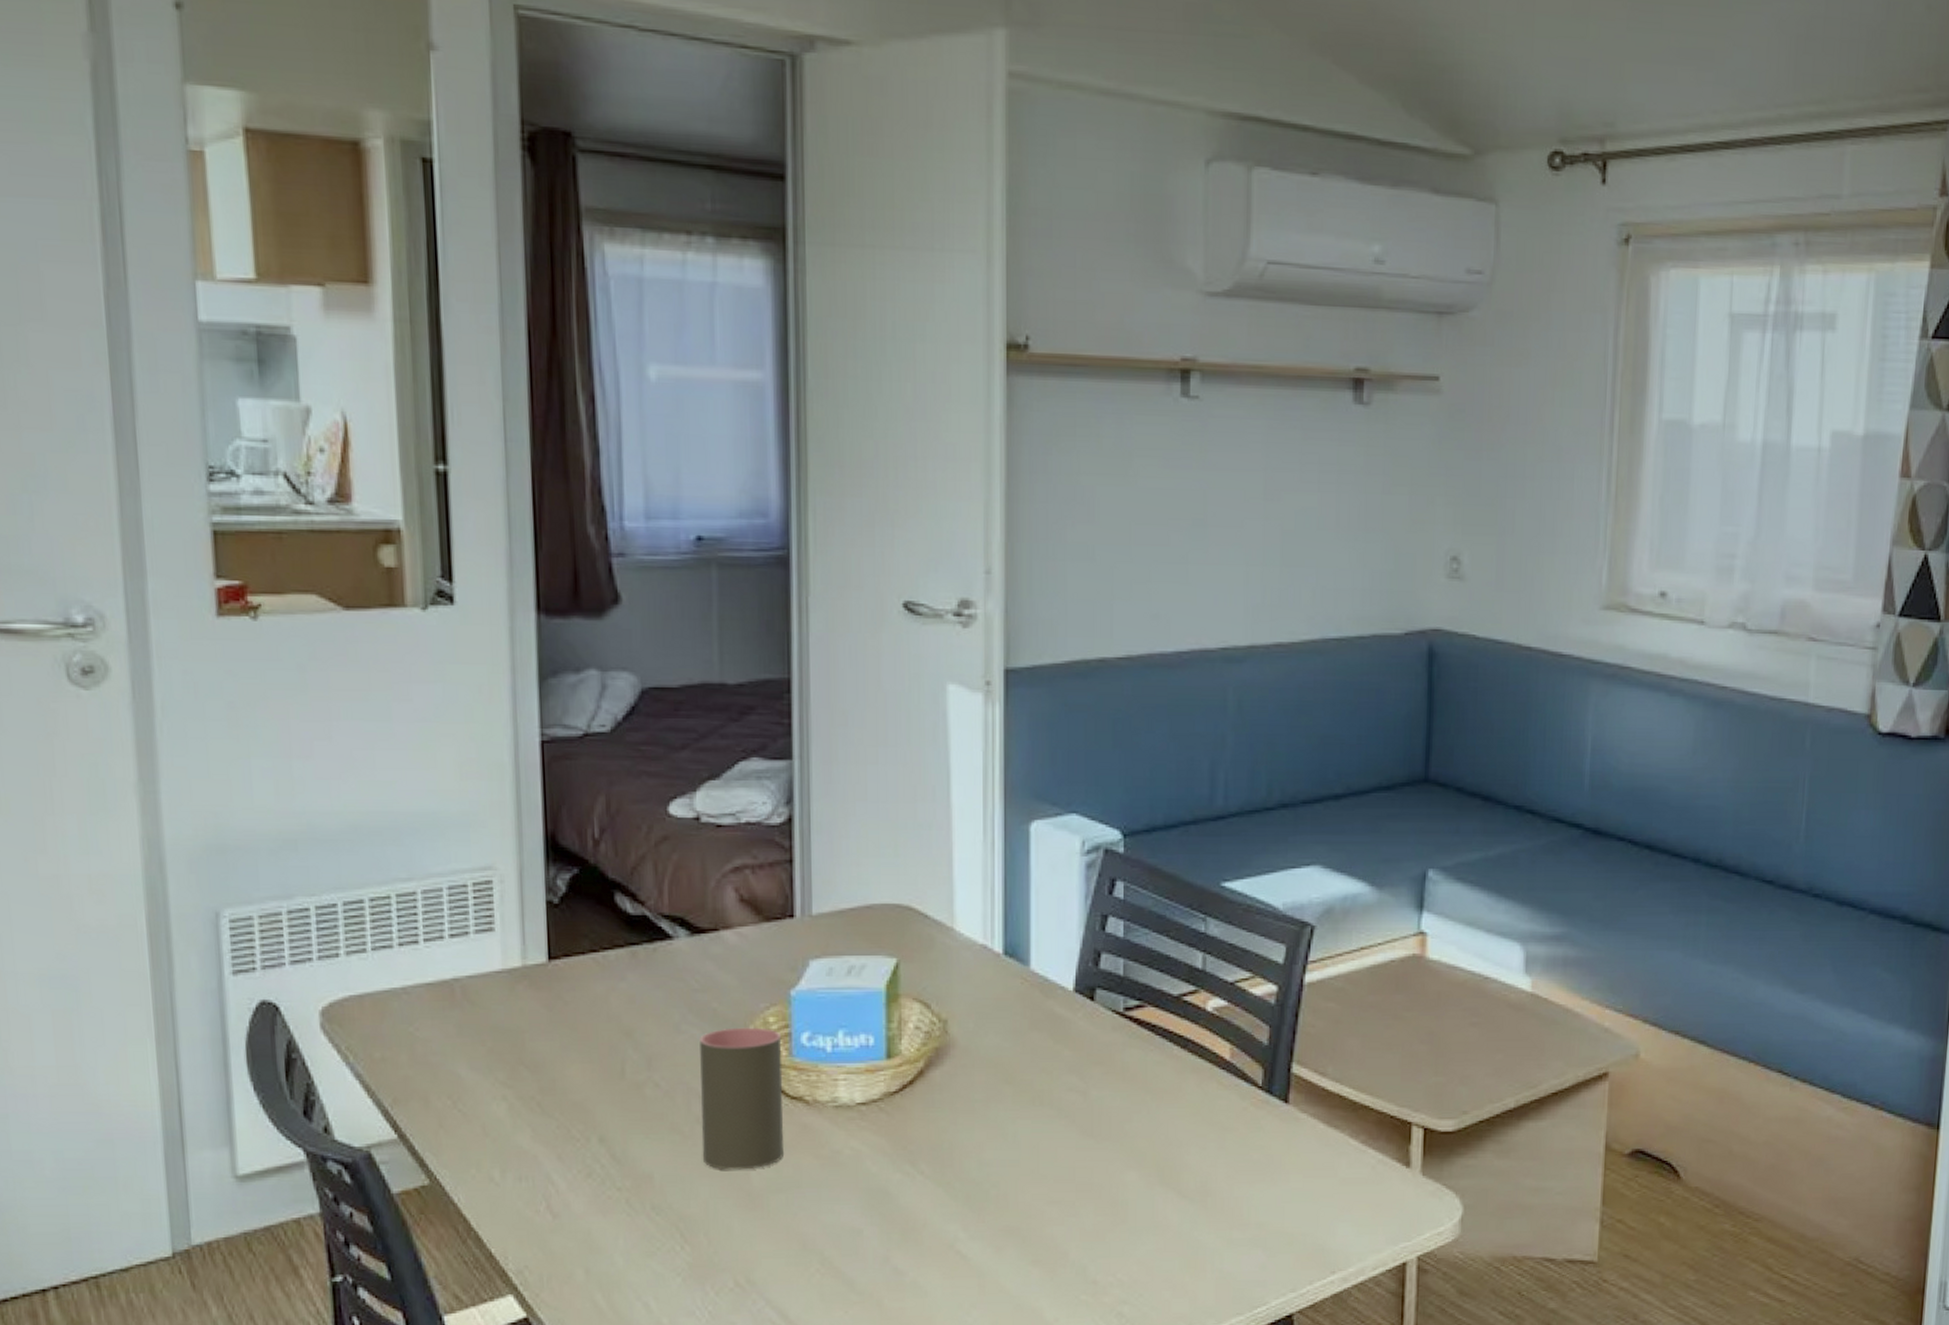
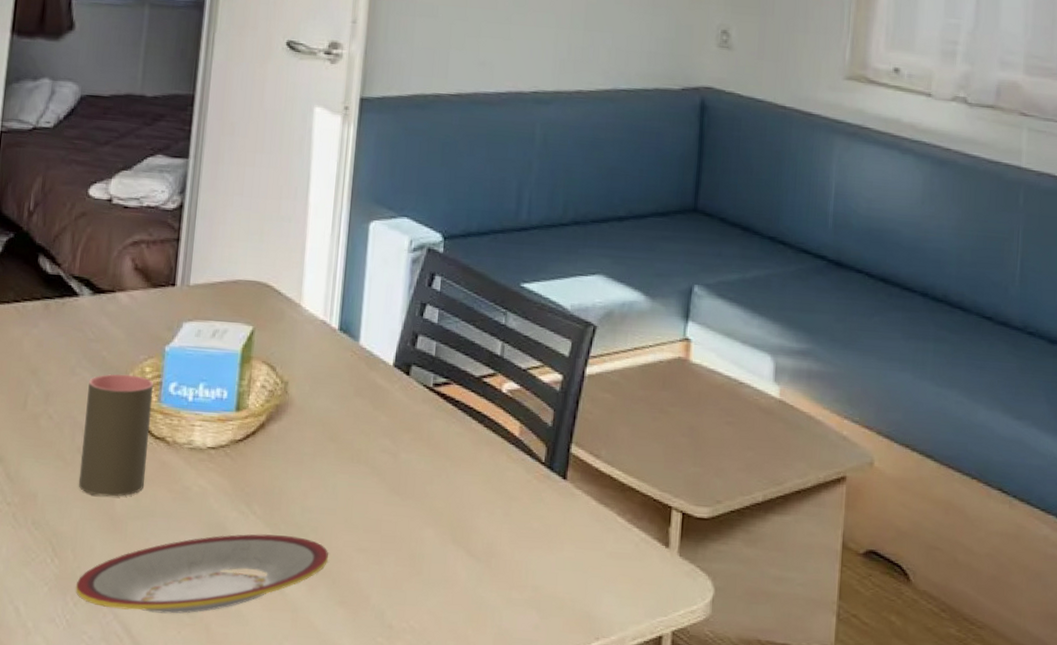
plate: none [714,1194,1016,1294] -> present [75,534,329,614]

